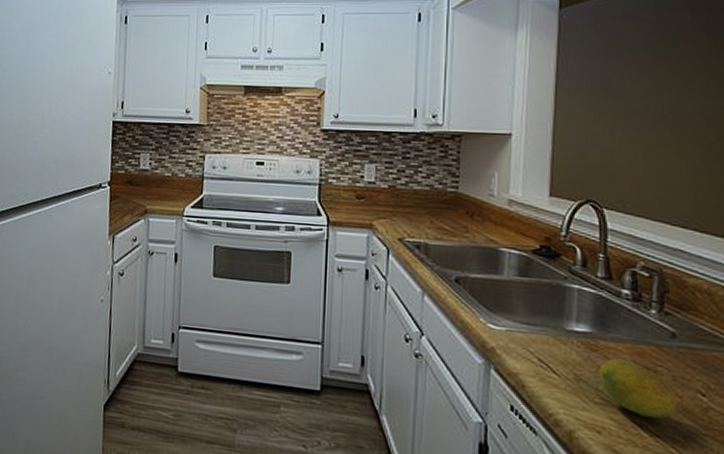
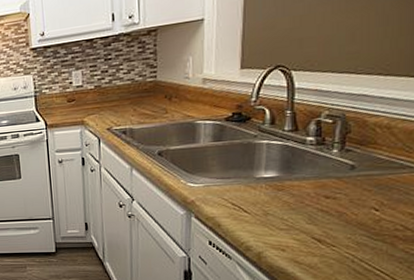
fruit: present [599,358,678,420] -> none [284,193,353,234]

